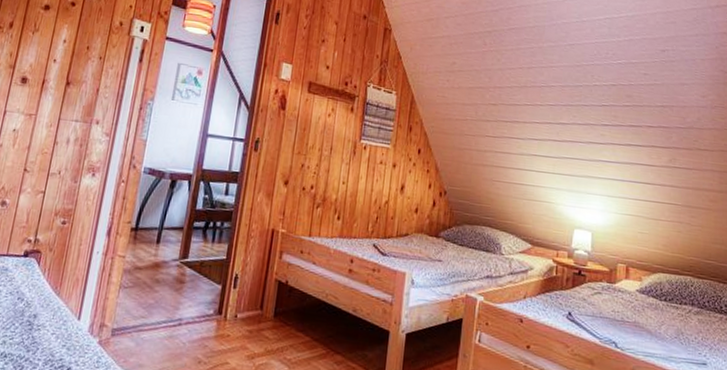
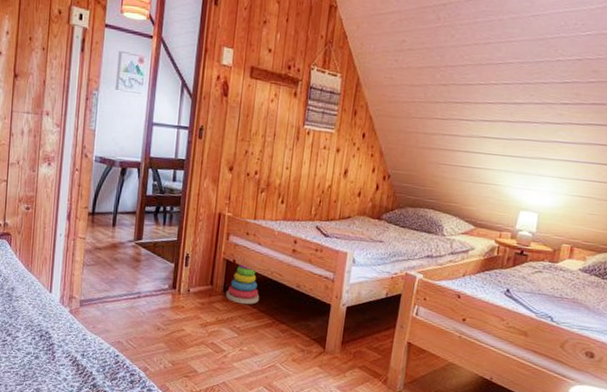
stacking toy: none [276,286,314,332] -> present [225,265,260,305]

